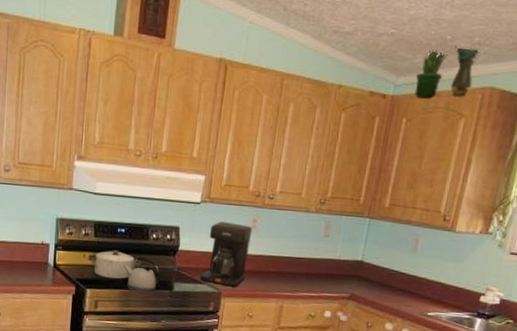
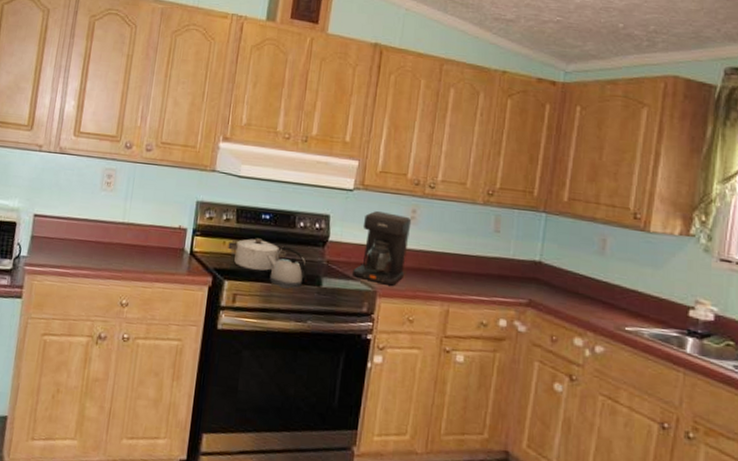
planter: present [414,50,447,100] -> none [587,37,620,88]
vase: present [450,46,479,98] -> none [627,34,656,87]

